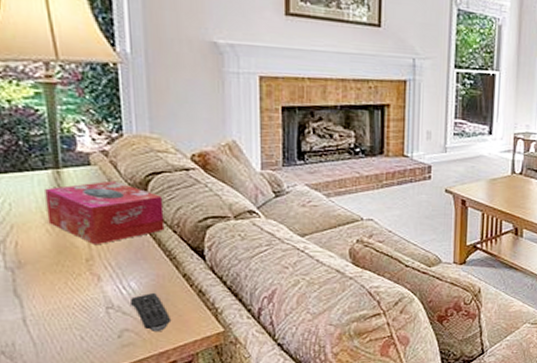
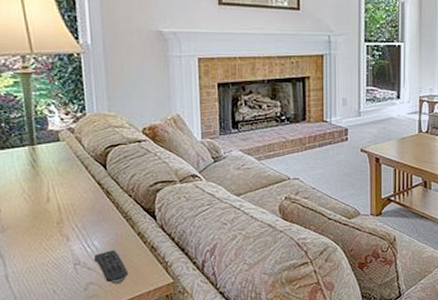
tissue box: present [45,180,165,245] -> none [23,153,122,210]

